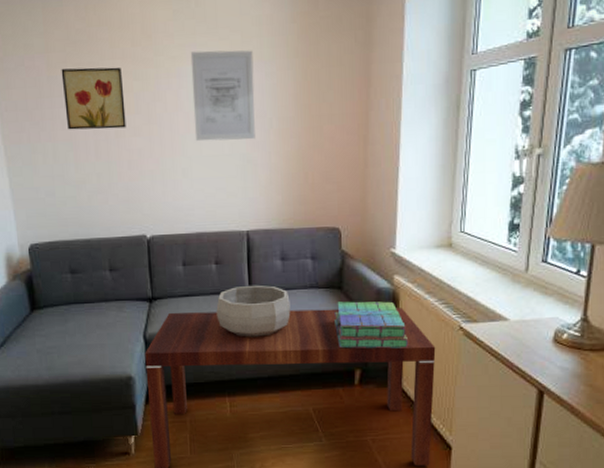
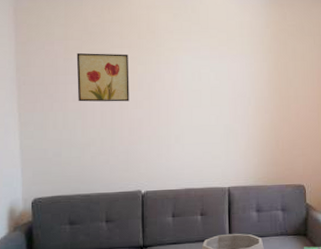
wall art: present [190,50,255,142] -> none [186,45,237,114]

